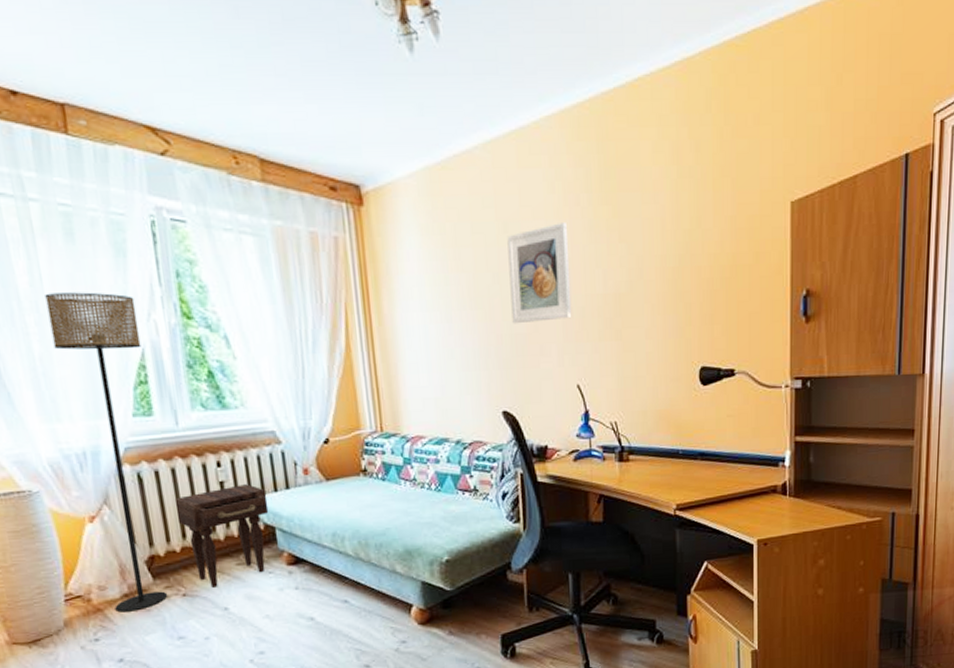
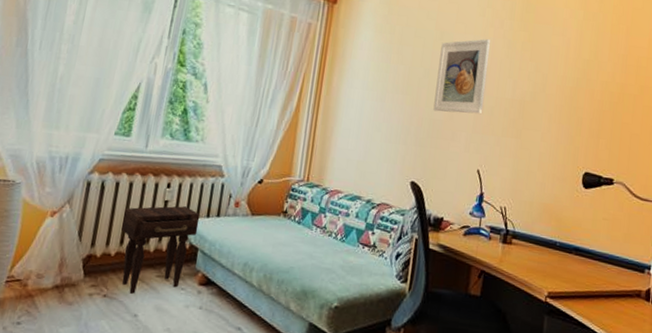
floor lamp: present [45,292,168,613] -> none [43,31,146,303]

